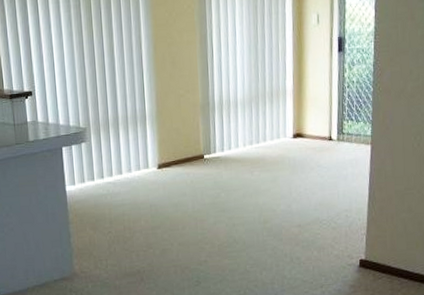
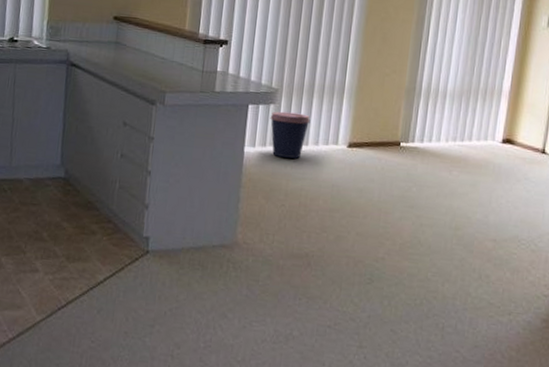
coffee cup: none [83,146,121,190] -> present [270,111,311,159]

